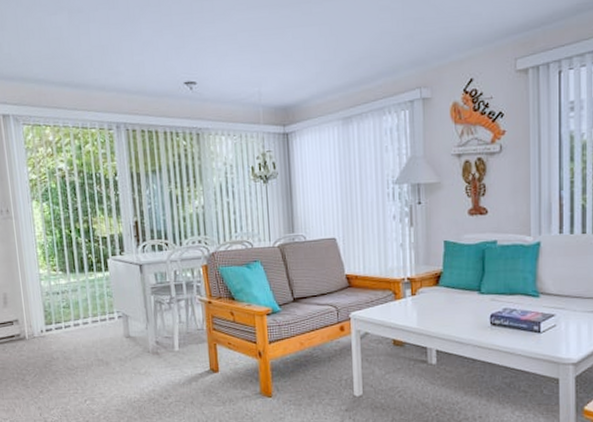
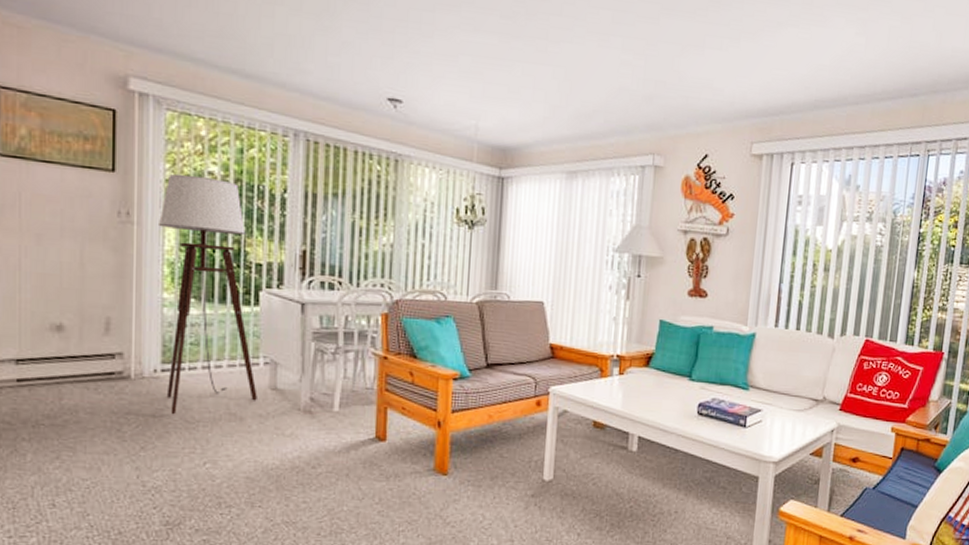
floor lamp: none [29,173,117,365] -> present [159,173,257,415]

